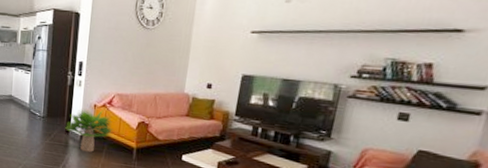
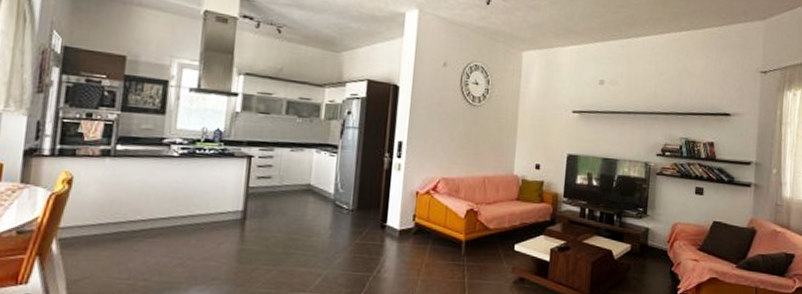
potted plant: present [64,109,114,152] -> none [379,198,439,250]

